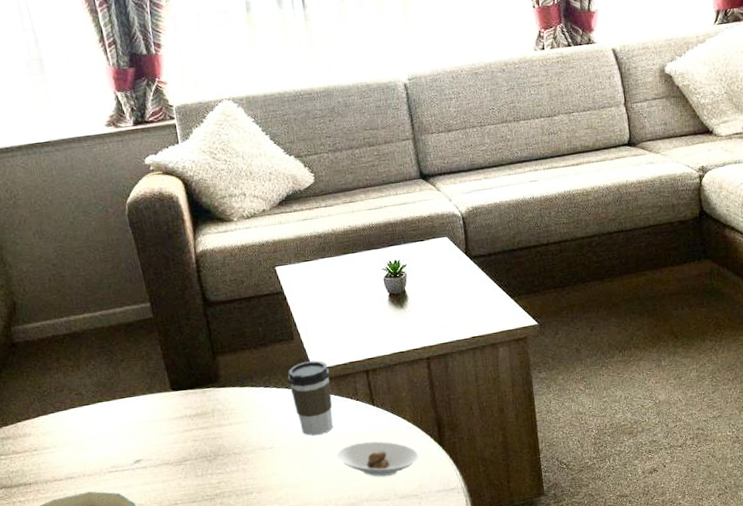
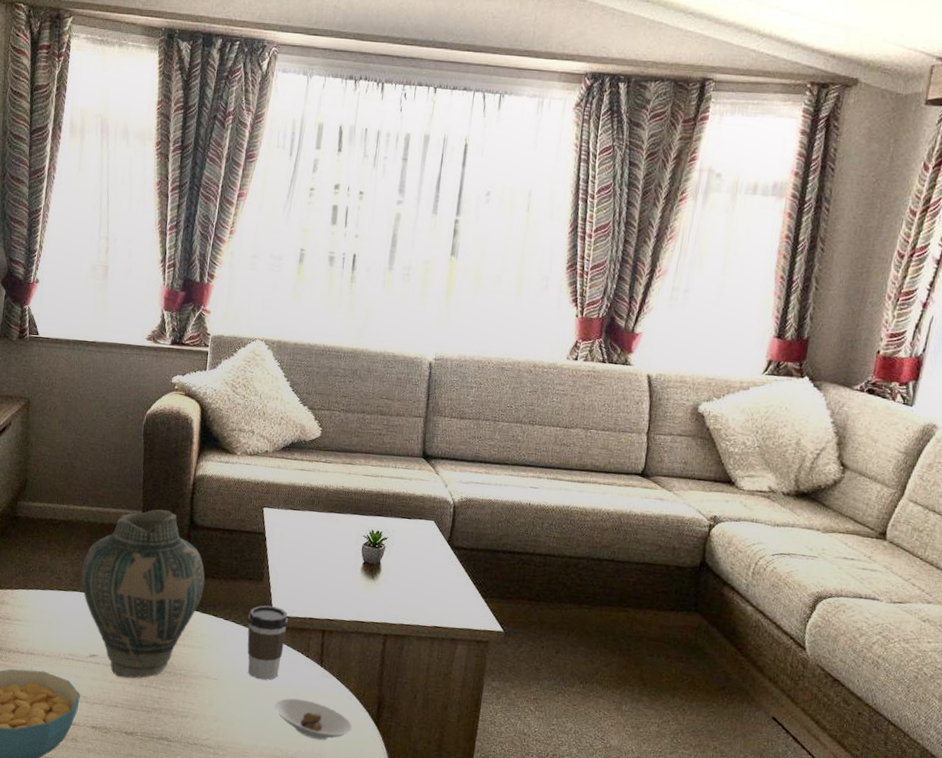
vase: none [100,295,236,475] -> present [80,509,205,679]

